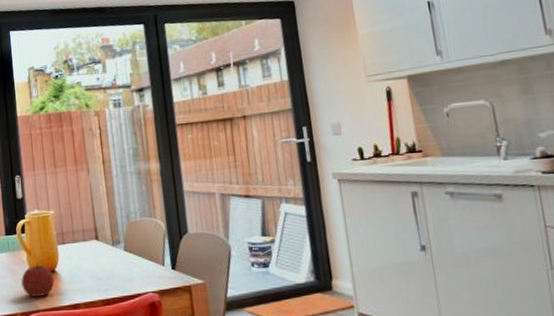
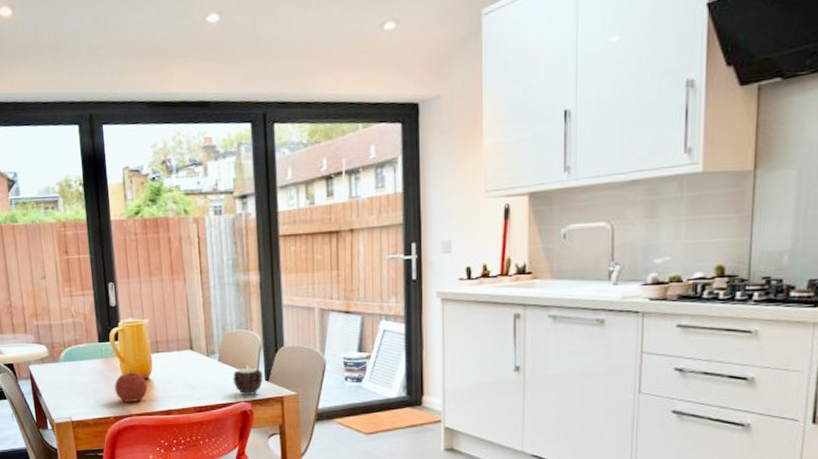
candle: none [138,253,170,286] -> present [232,365,264,396]

